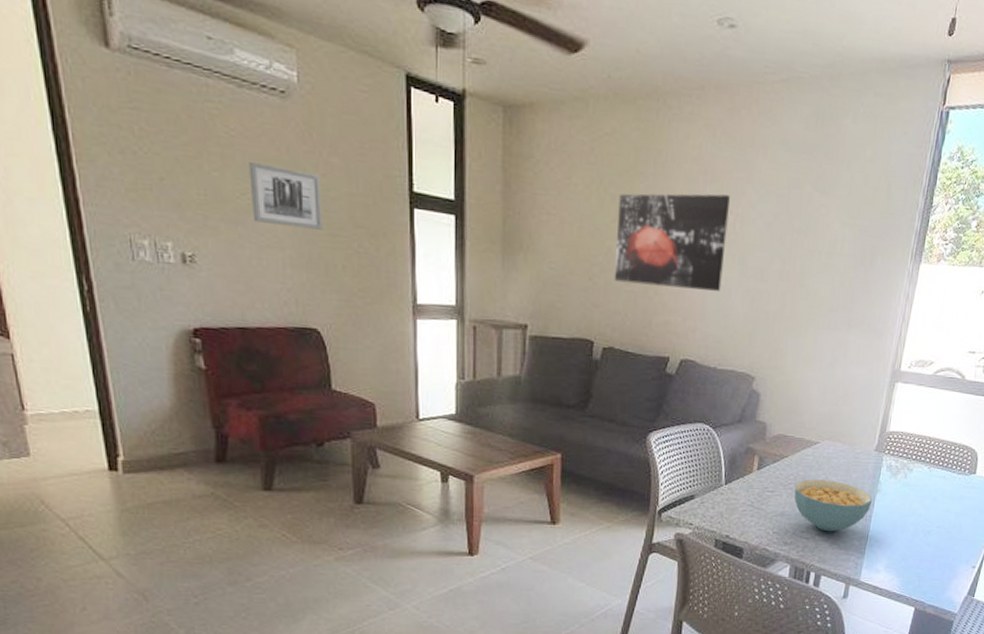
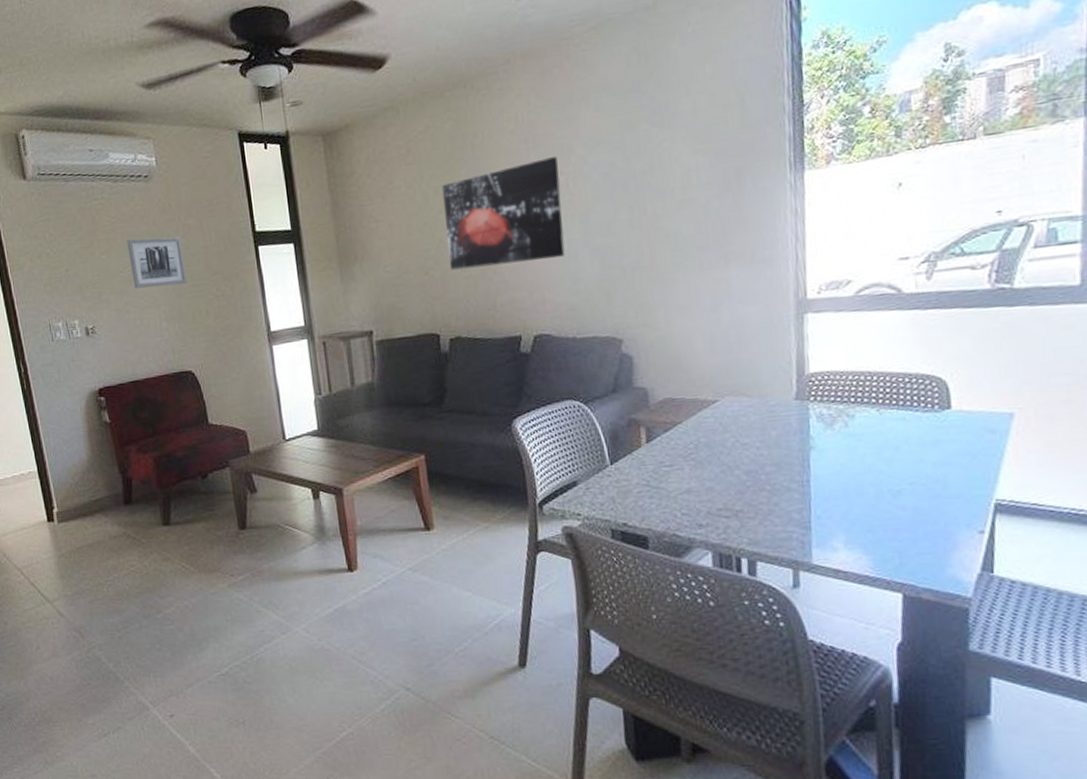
cereal bowl: present [794,479,873,532] -> none [697,443,807,506]

